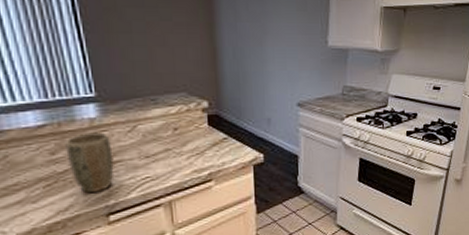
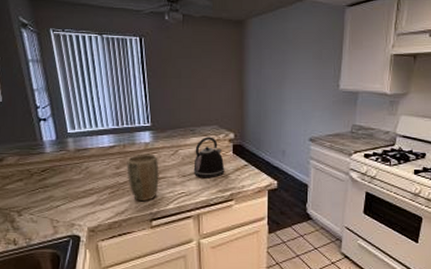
kettle: none [159,106,200,158] -> present [193,137,225,178]

